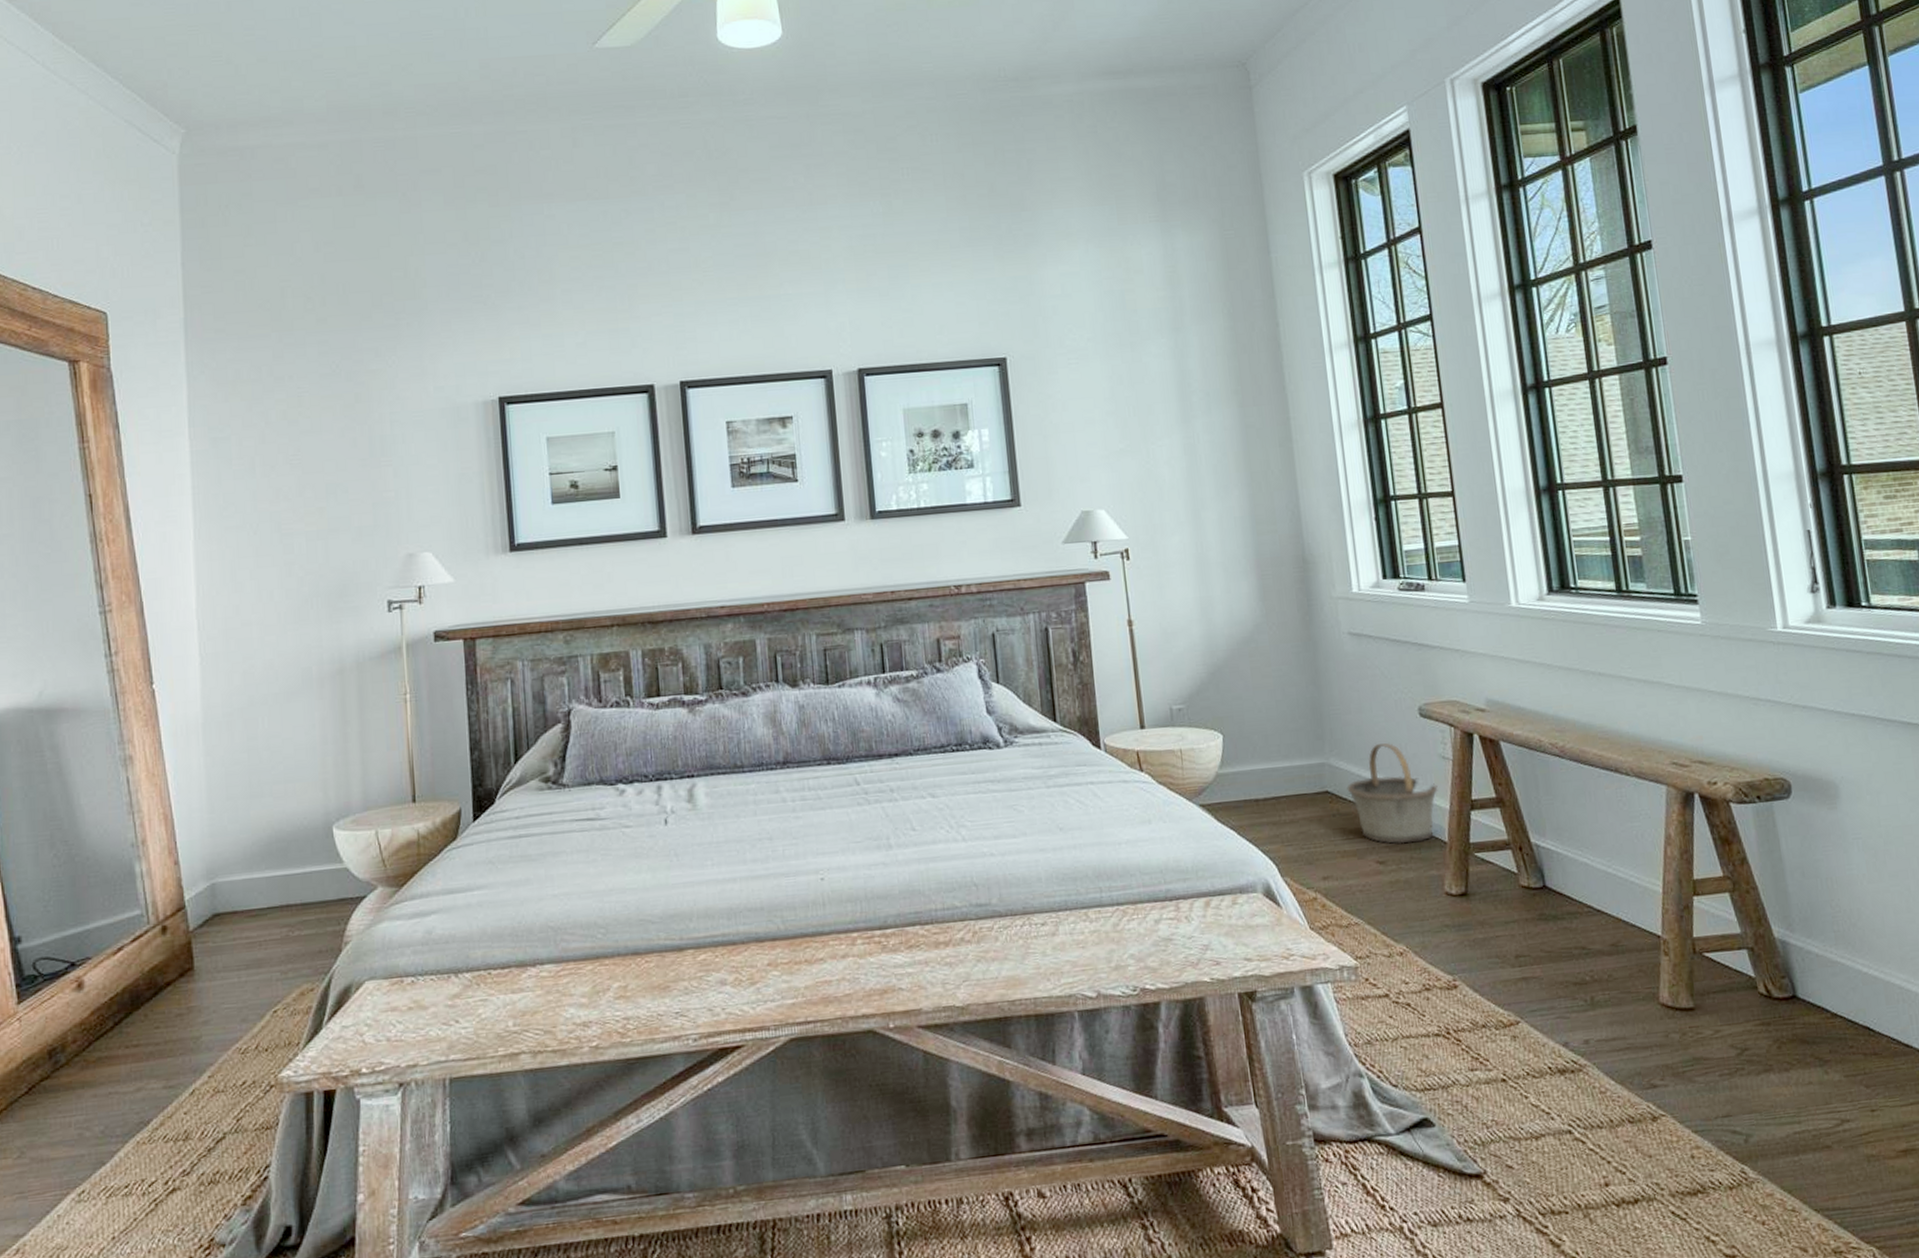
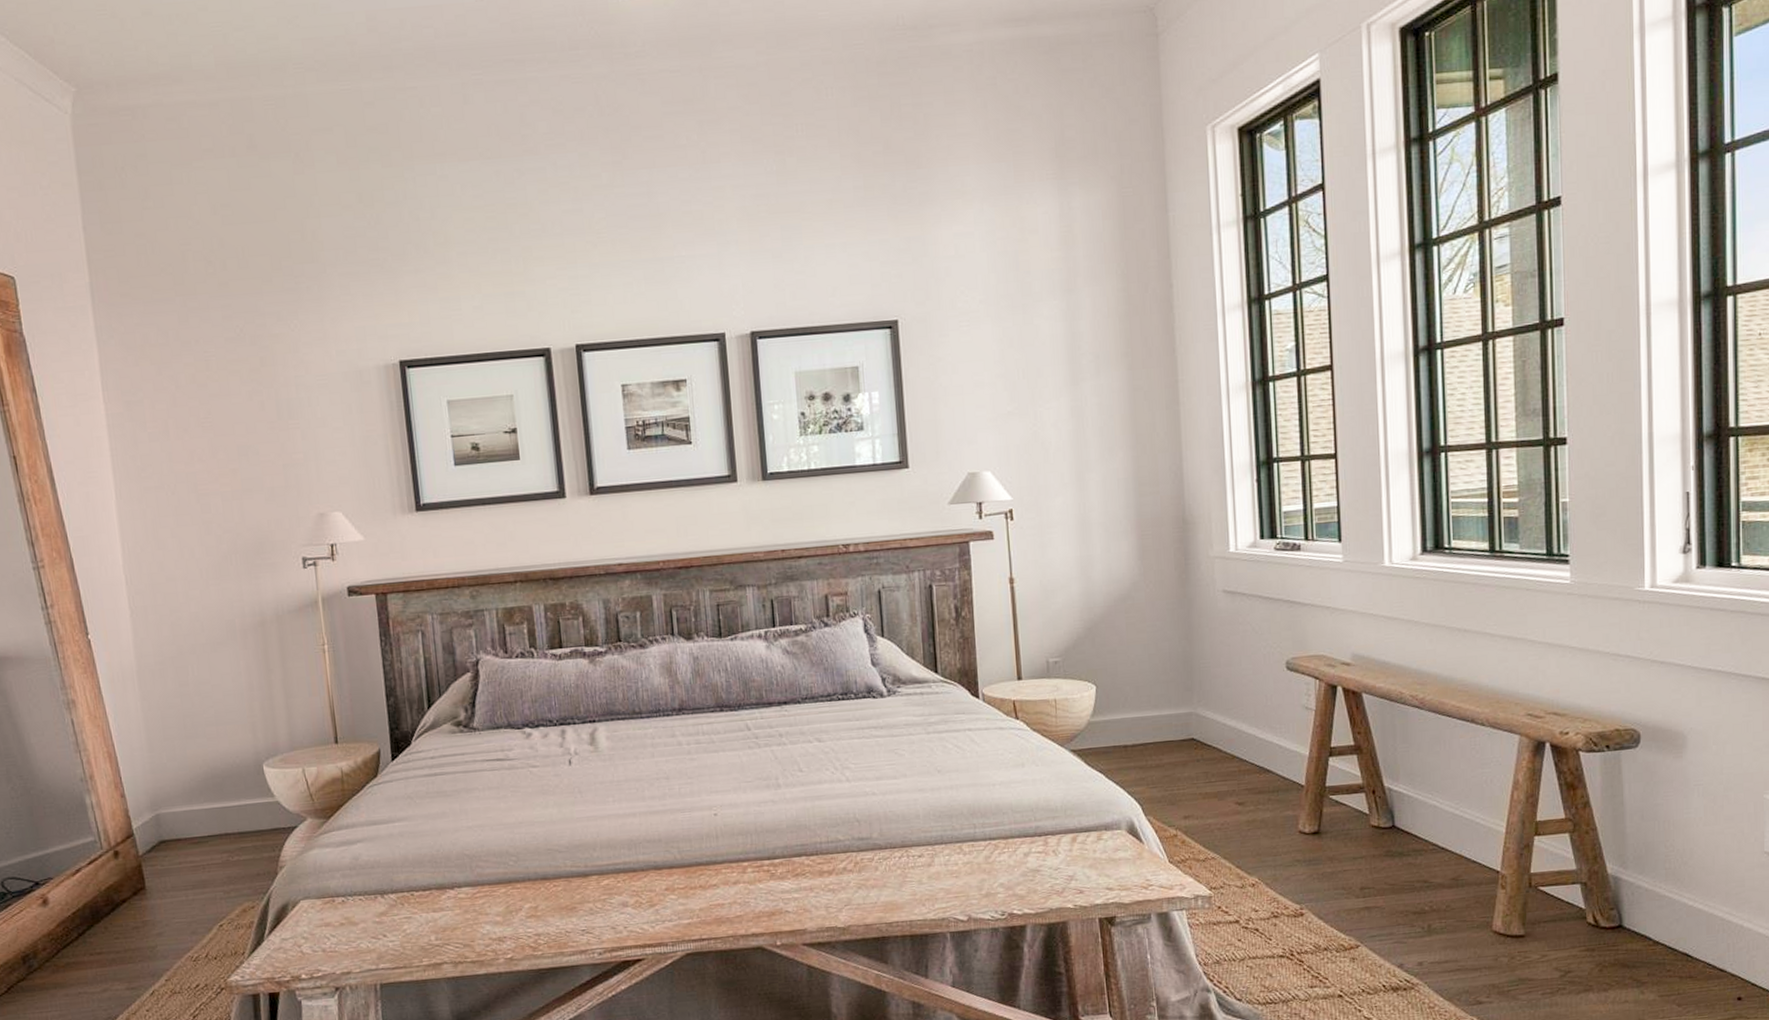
basket: present [1346,743,1438,844] -> none [1212,694,1299,787]

